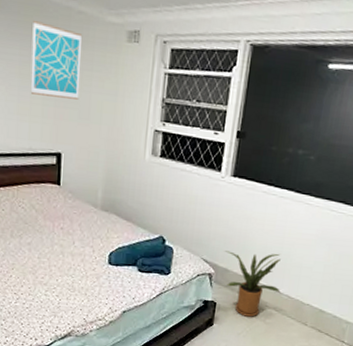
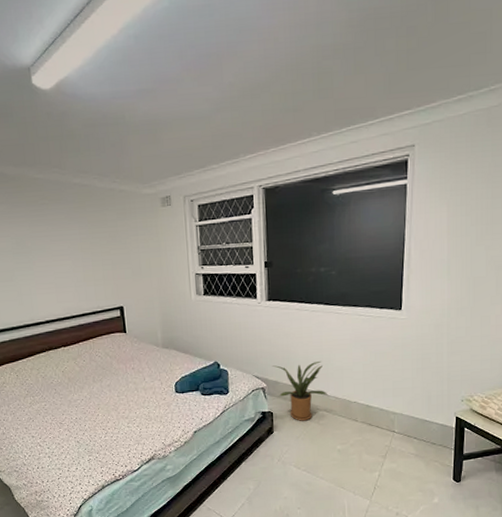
wall art: present [31,21,82,100] -> none [86,205,131,263]

